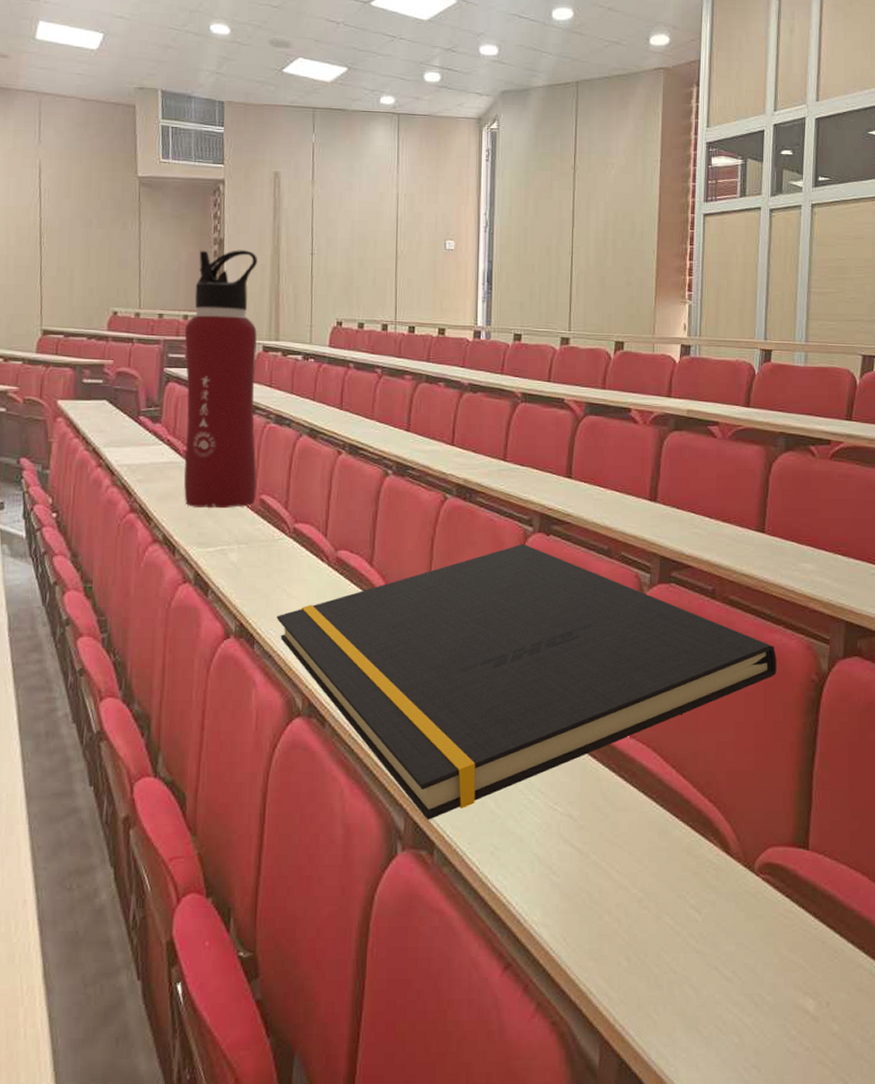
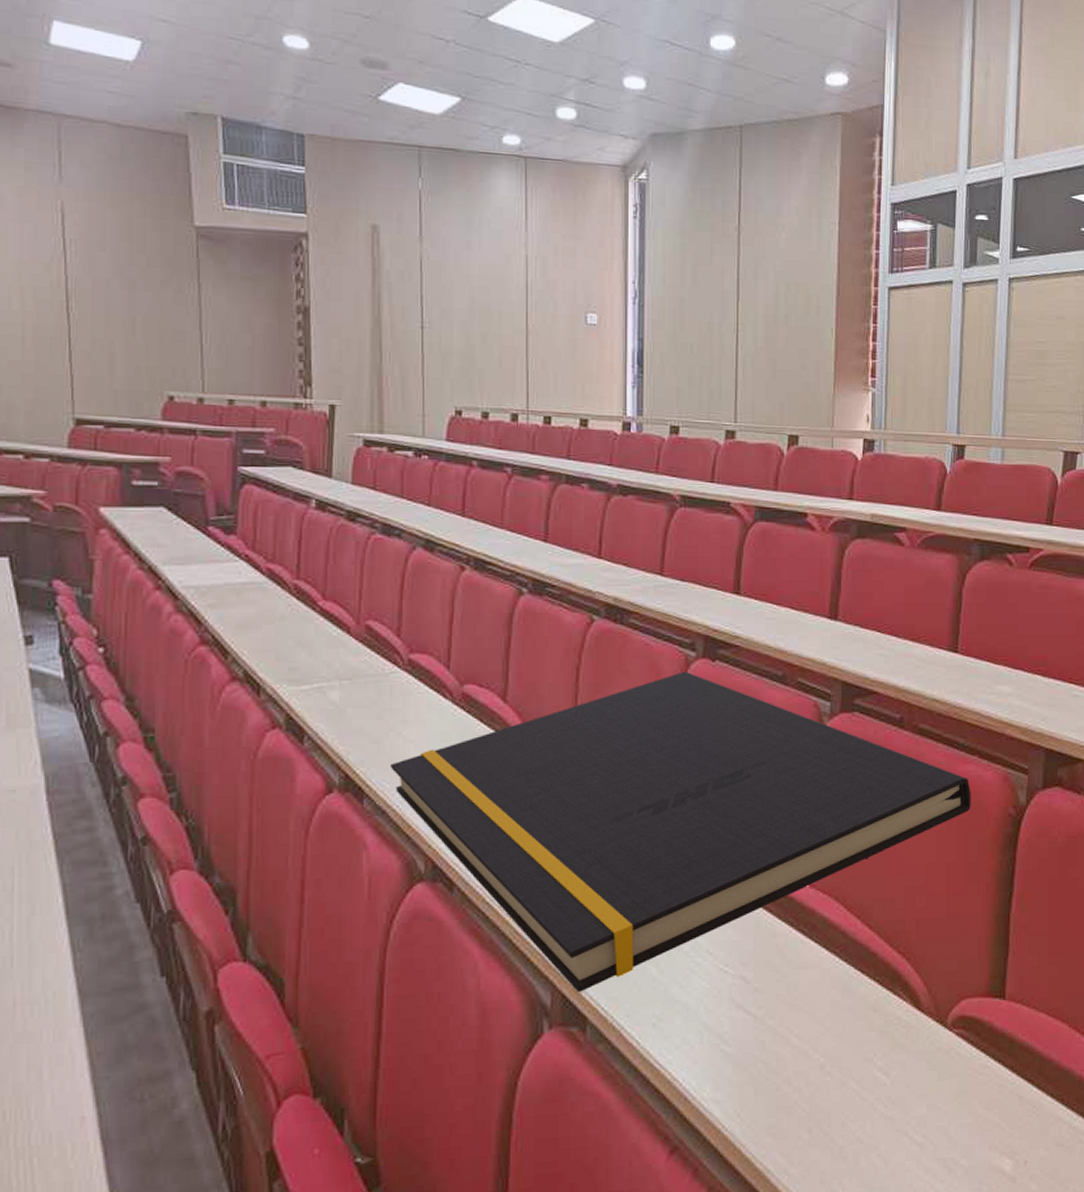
water bottle: present [183,250,258,509] -> none [262,321,360,638]

